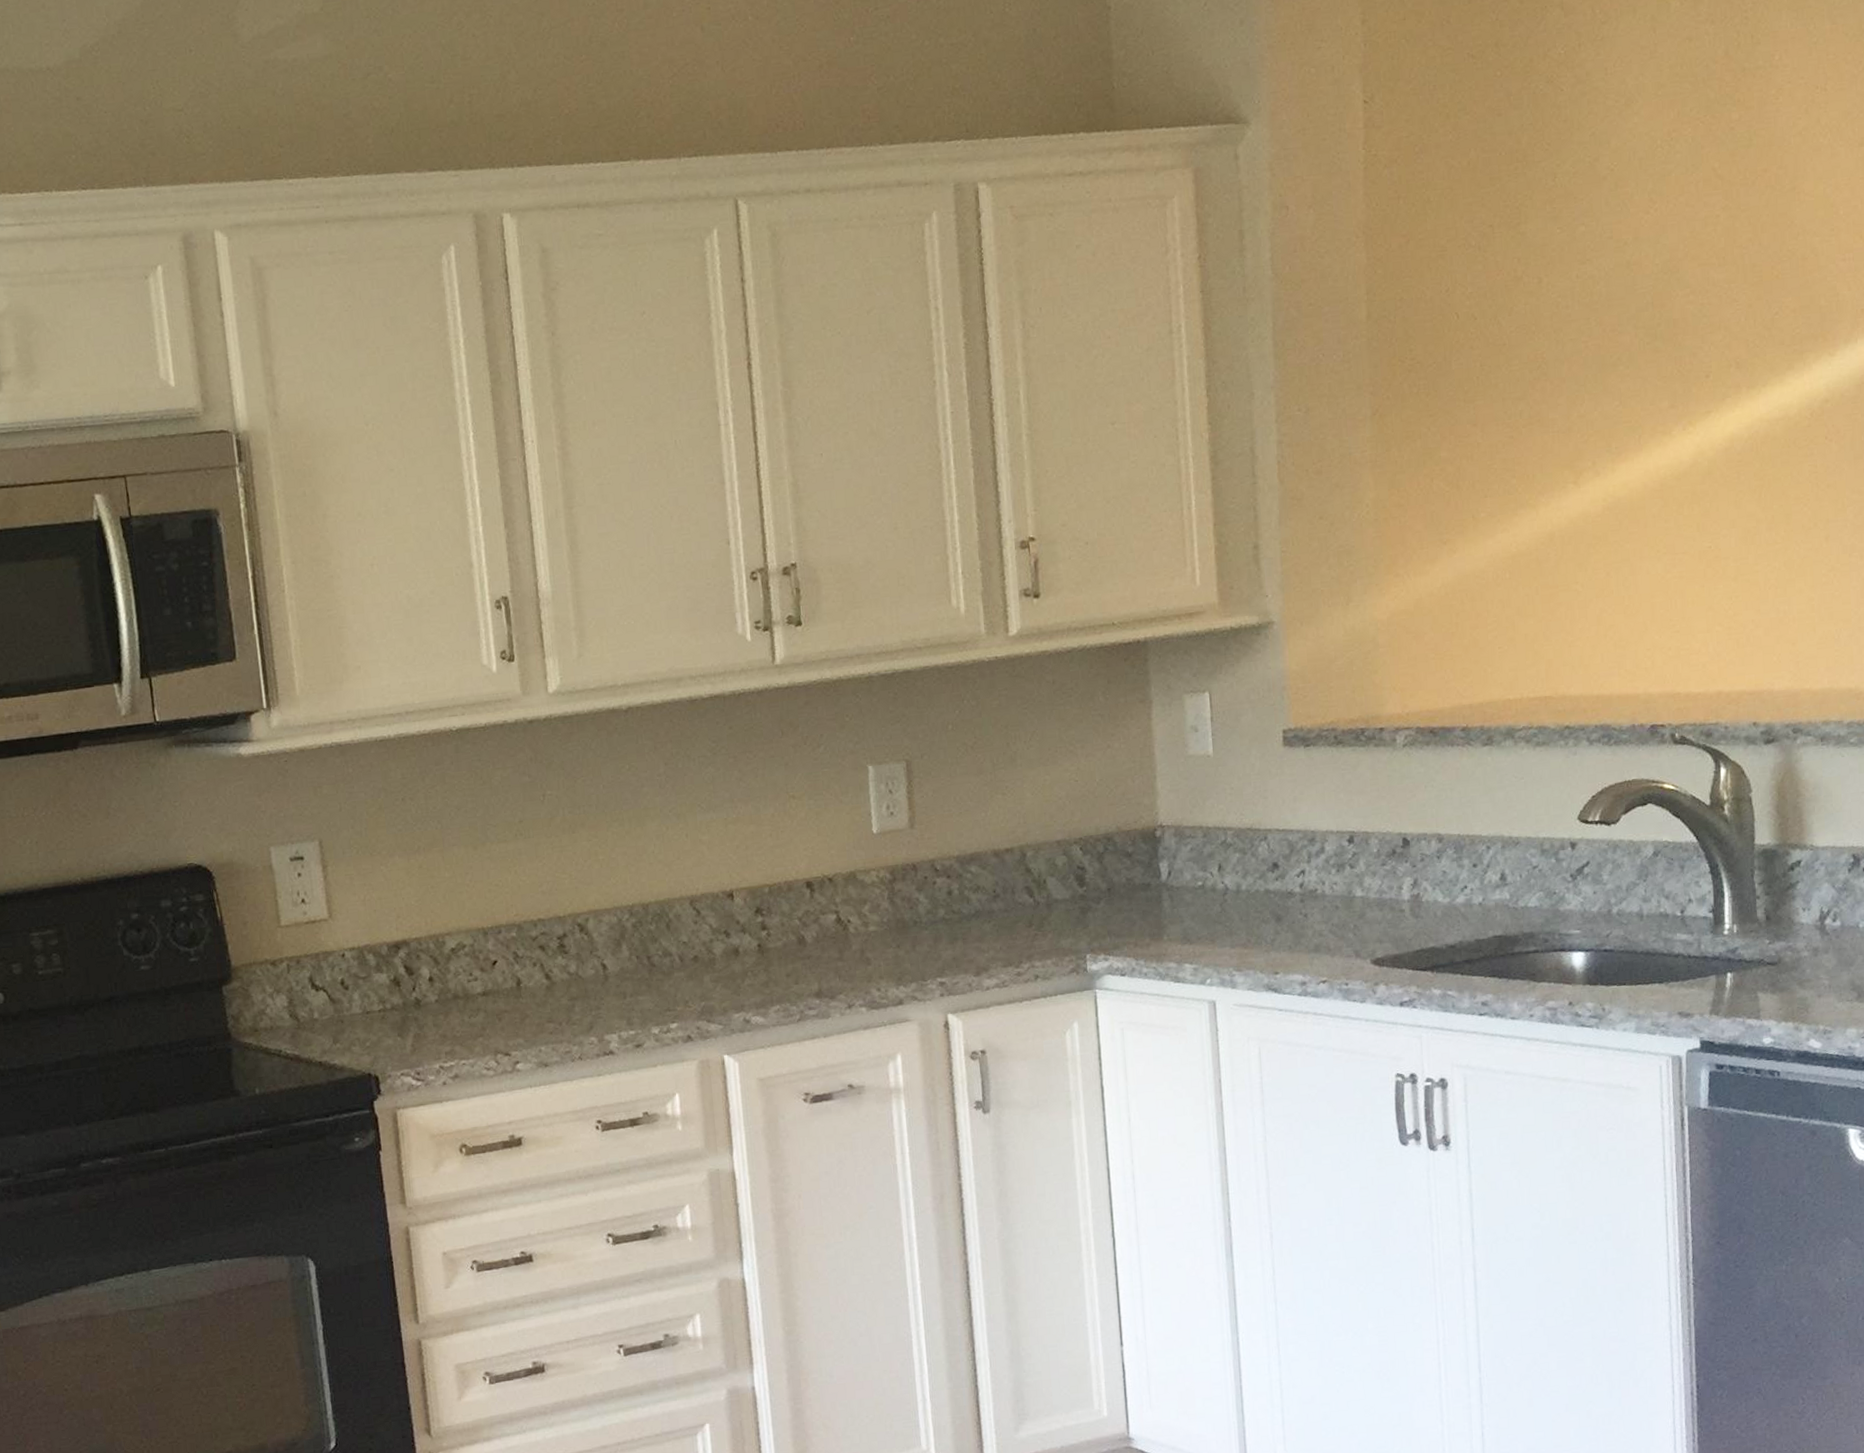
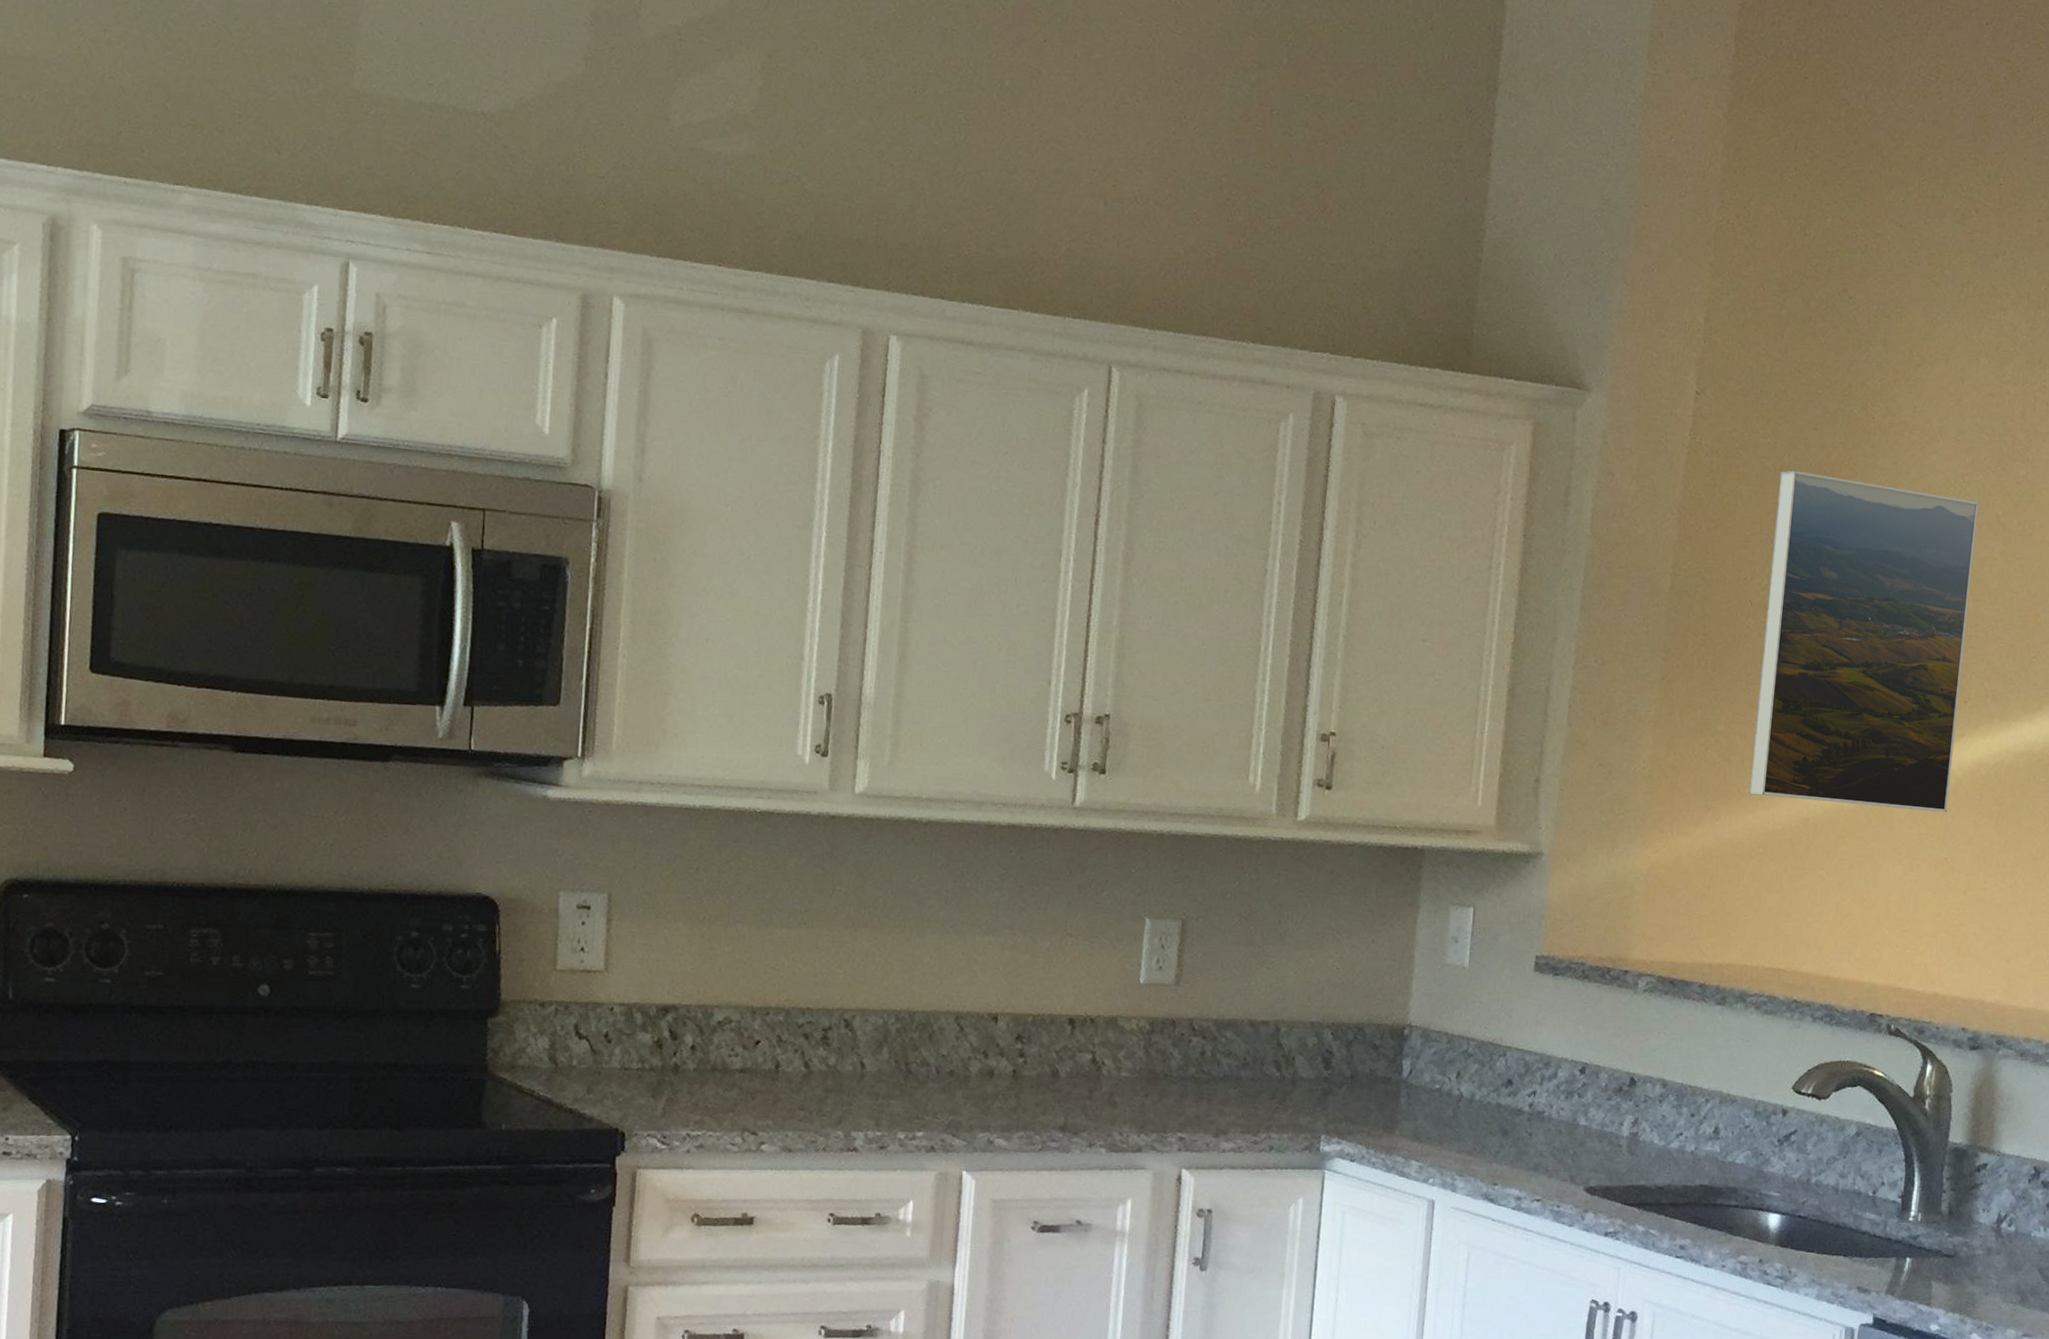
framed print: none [1468,157,1703,519] -> present [1749,470,1979,812]

